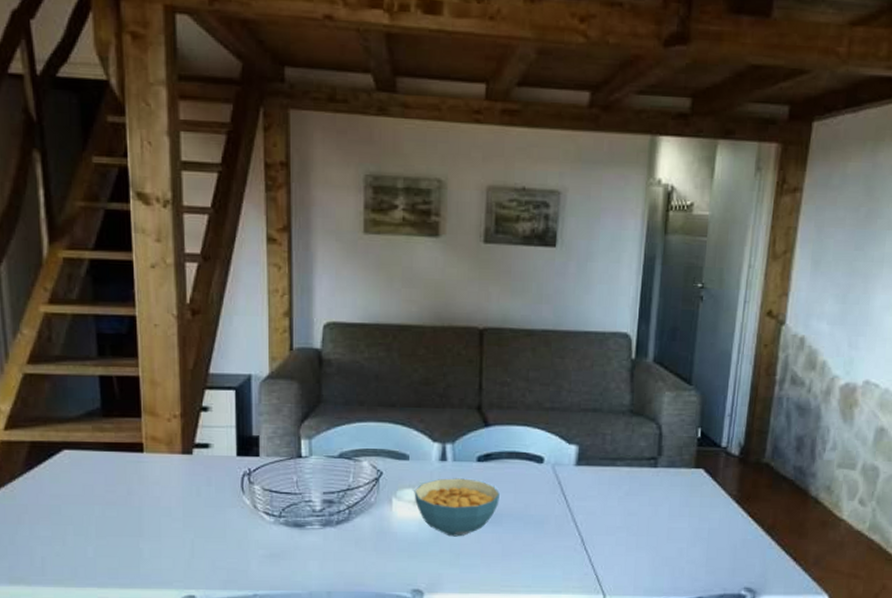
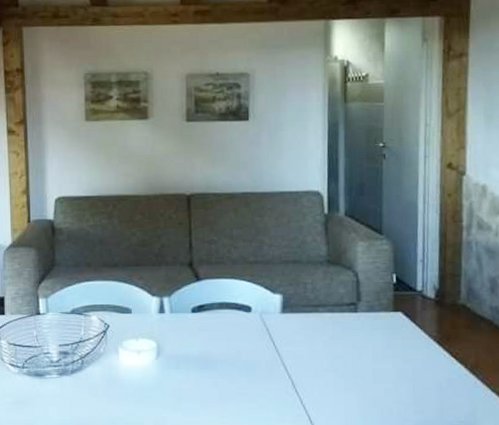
cereal bowl: present [414,478,500,537] -> none [137,328,214,382]

